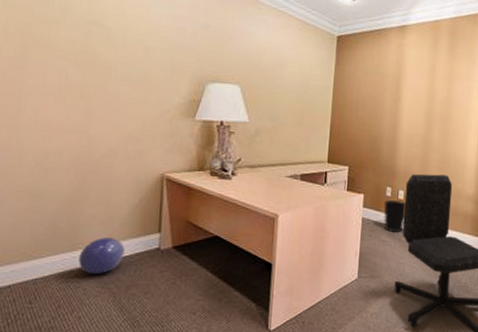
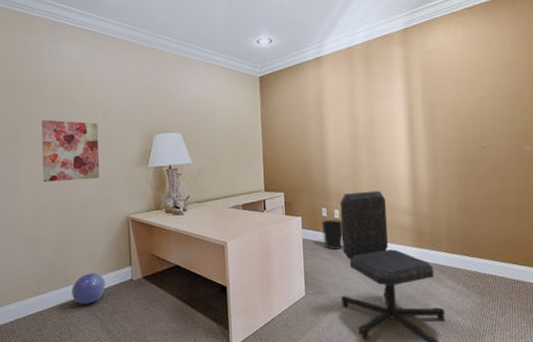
wall art: none [55,45,137,126] -> present [41,120,100,182]

